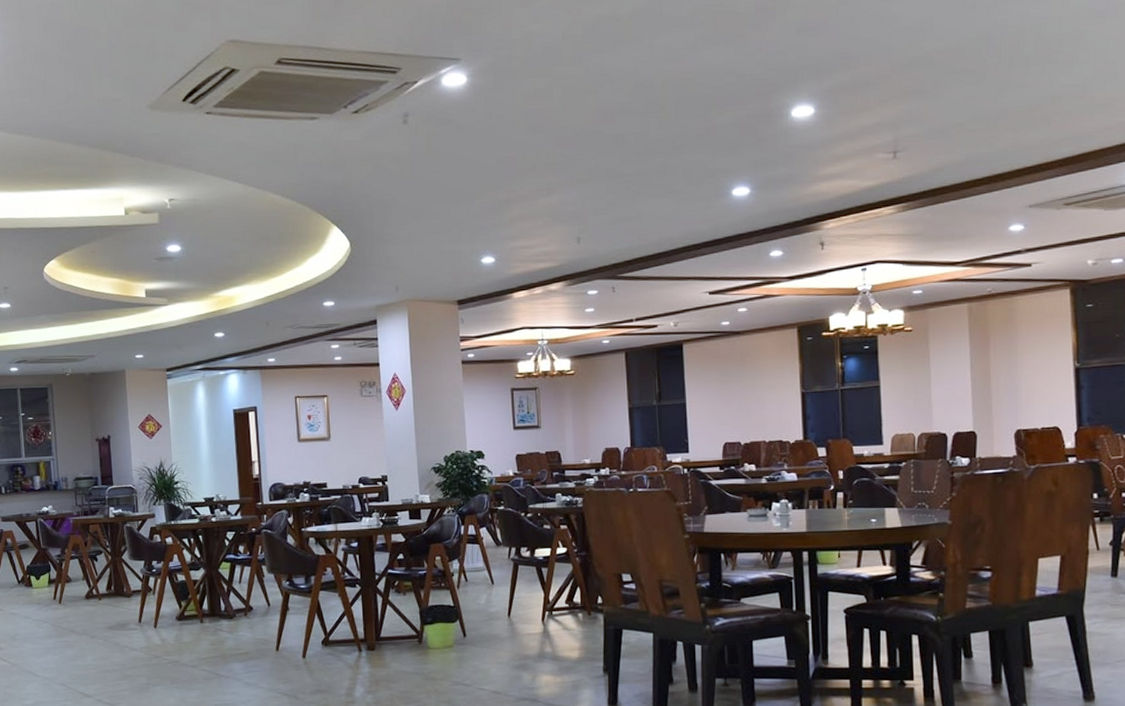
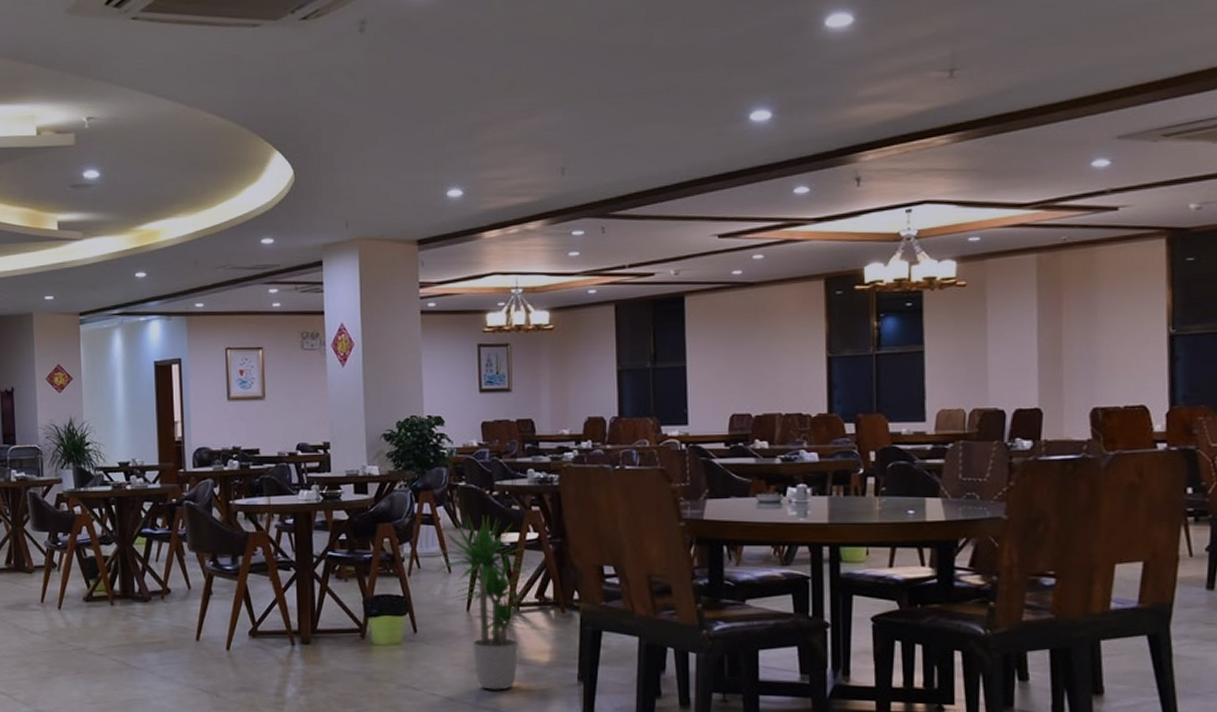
potted plant: none [479,534,568,683] -> present [434,515,538,690]

